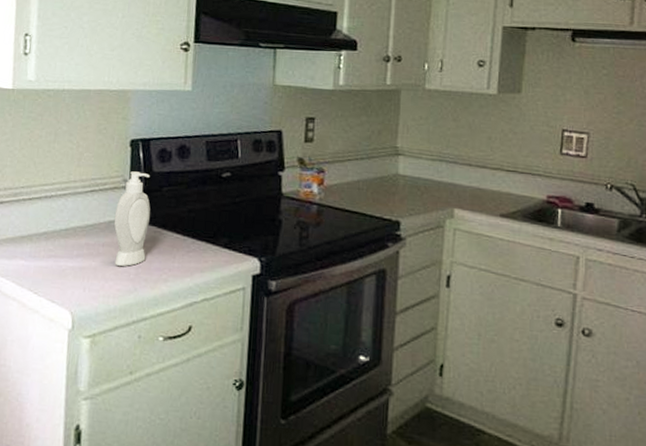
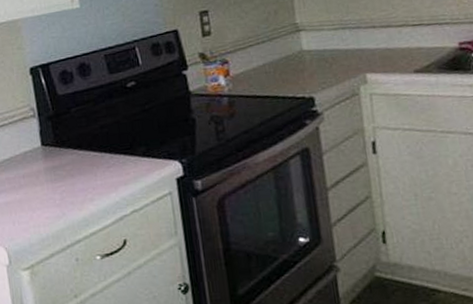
soap bottle: present [114,171,151,267] -> none [28,98,68,195]

